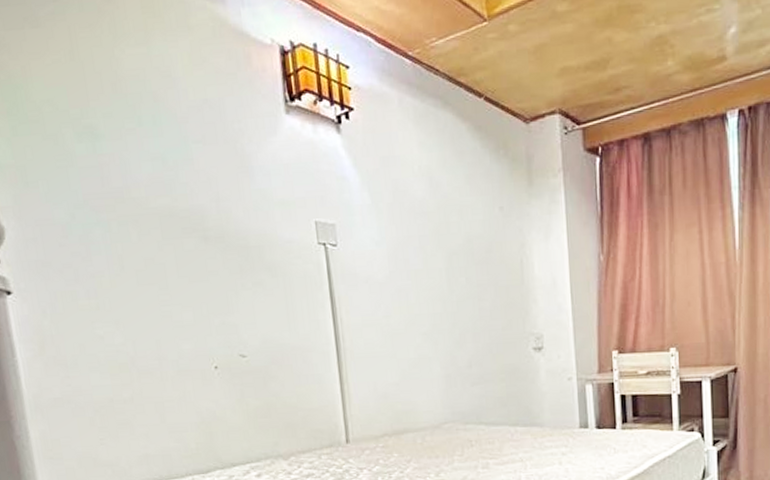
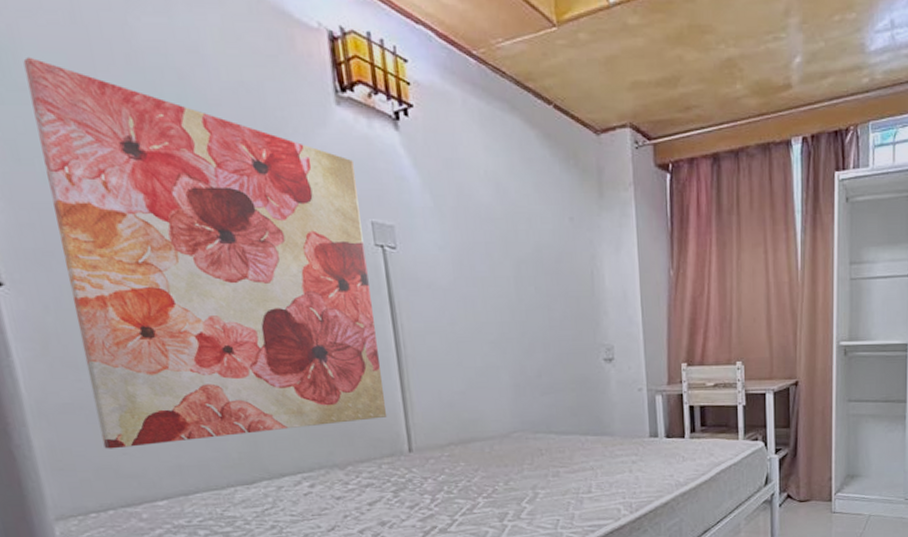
wall art: none [33,93,327,440] -> present [23,57,388,449]

